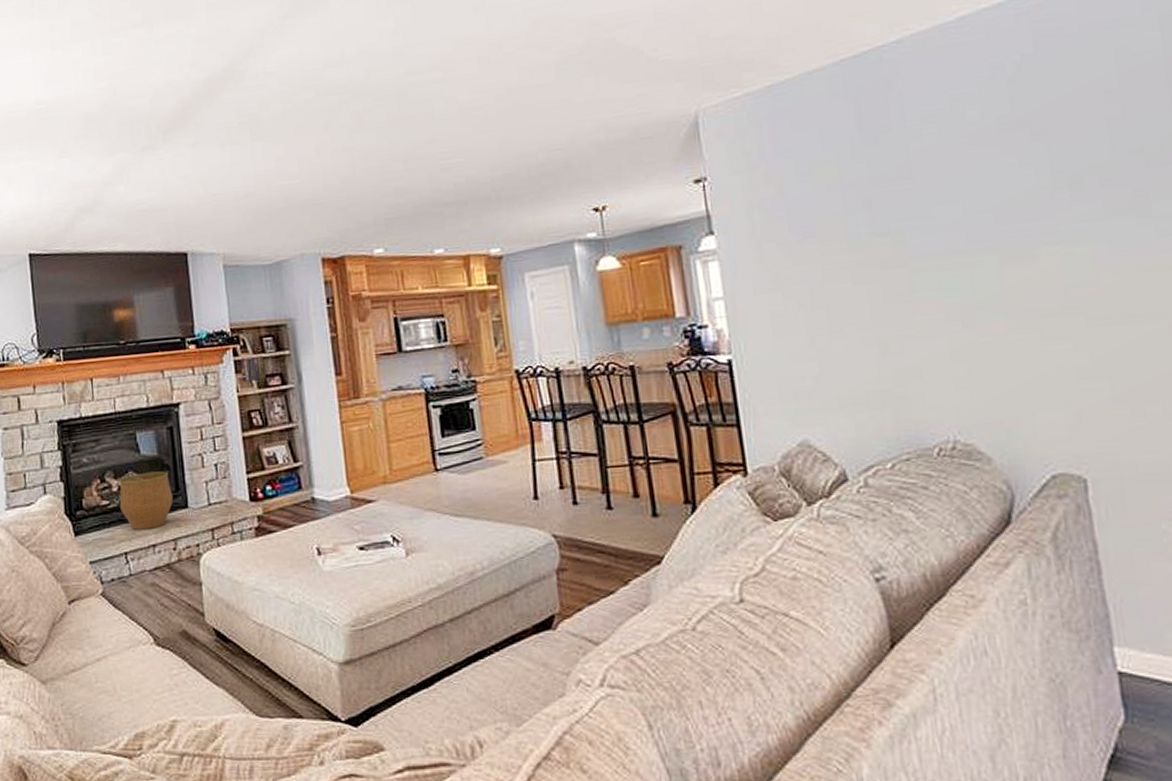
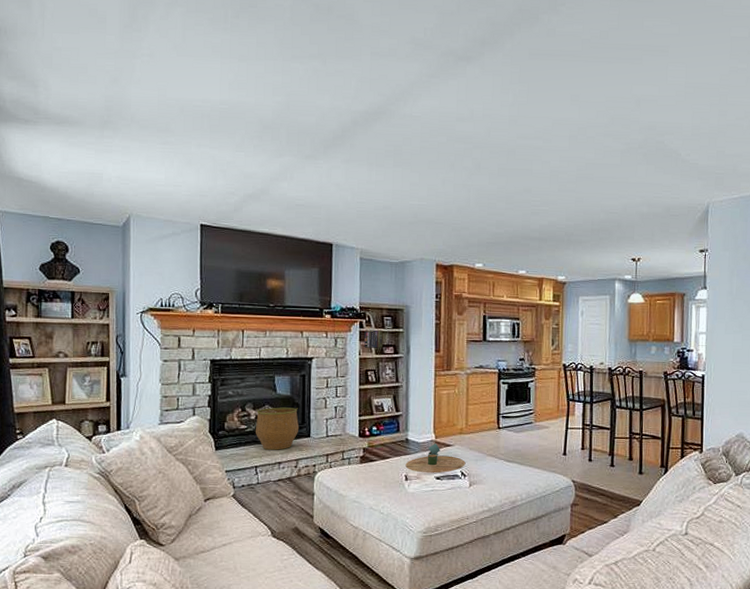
decorative tray: none [315,500,397,543] -> present [405,443,466,473]

